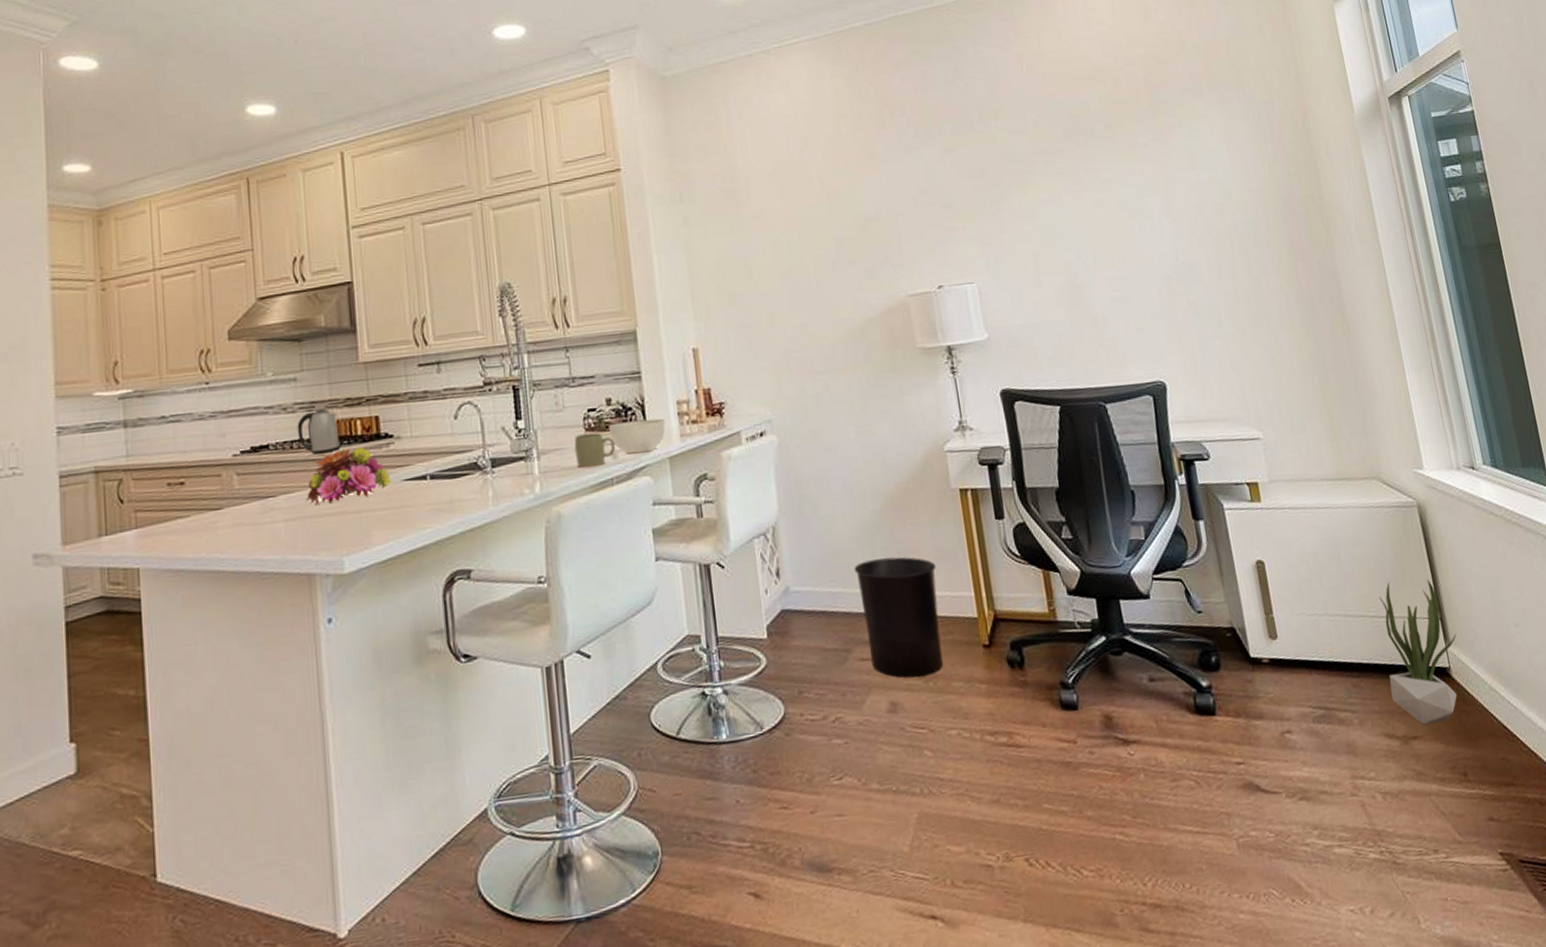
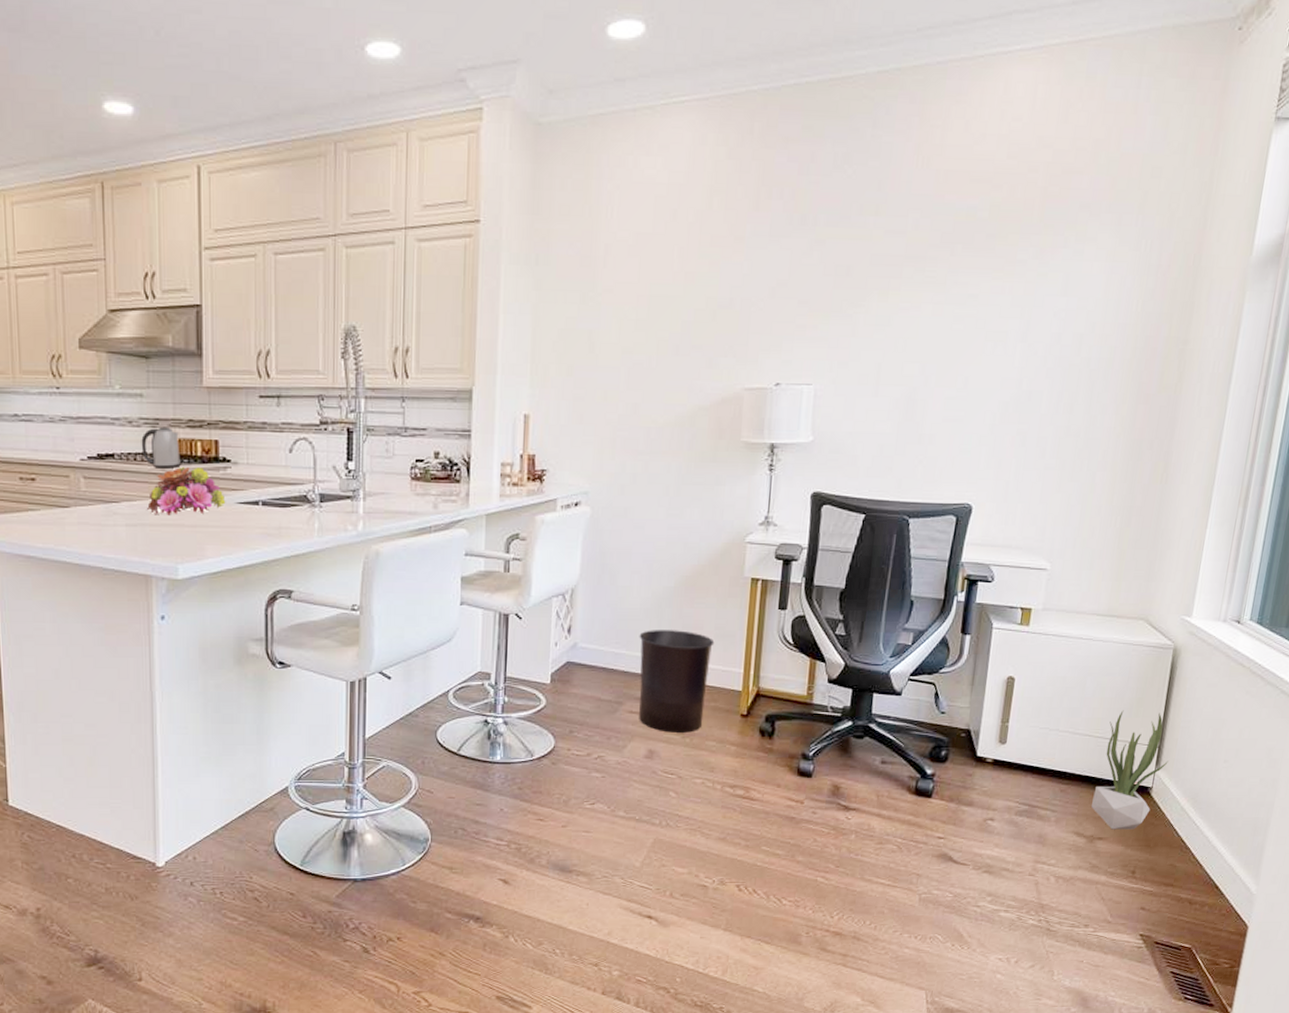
mug: present [574,432,616,469] -> none [399,482,438,514]
bowl: present [609,418,666,455] -> none [434,476,487,508]

